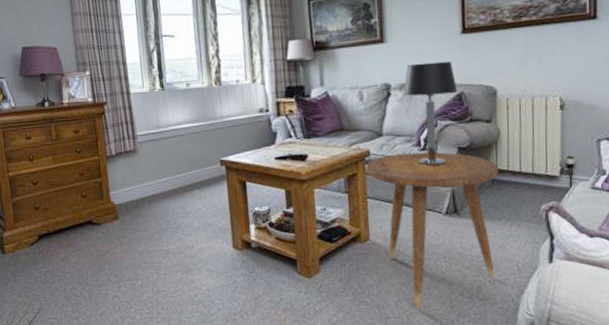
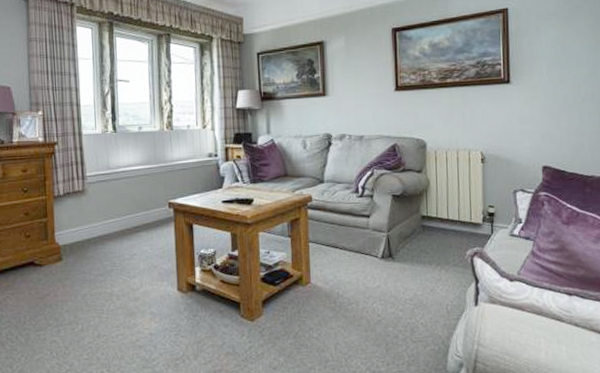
side table: present [366,152,499,309] -> none [309,198,429,352]
table lamp: present [403,61,458,165] -> none [343,115,392,211]

